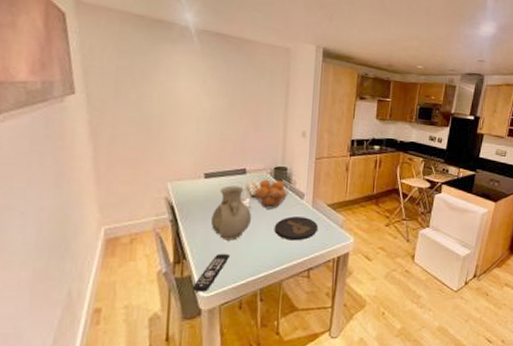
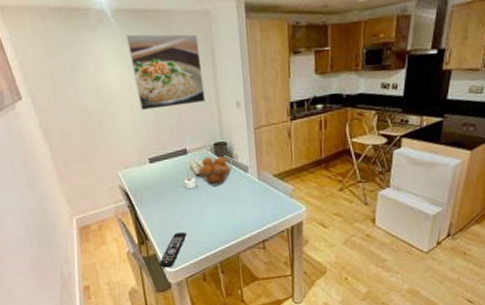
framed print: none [205,53,276,128] -> present [125,34,205,110]
vase: present [211,185,251,241] -> none [163,167,200,220]
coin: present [274,216,318,241] -> none [223,190,267,215]

